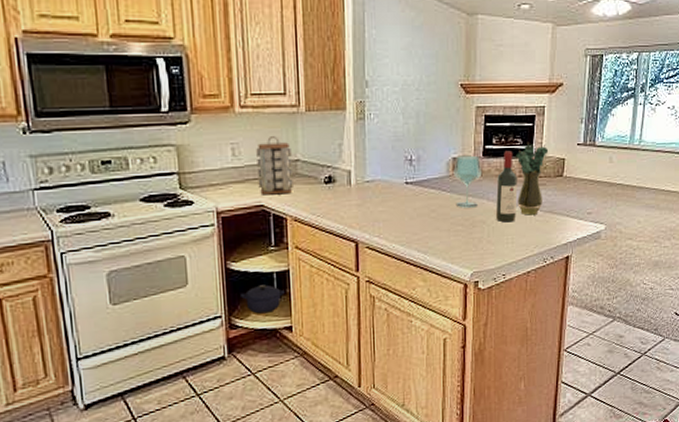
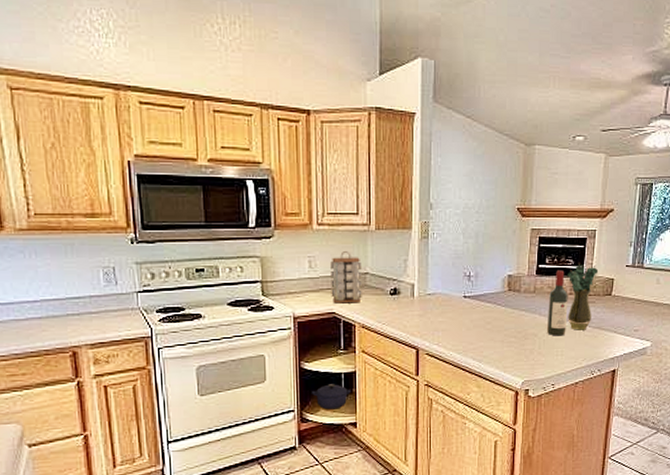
wine glass: present [453,155,482,209] -> none [508,273,535,323]

